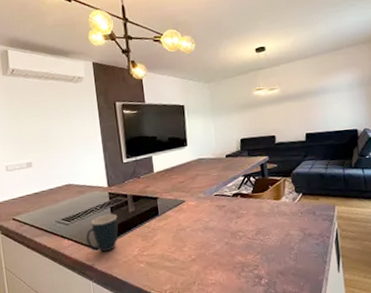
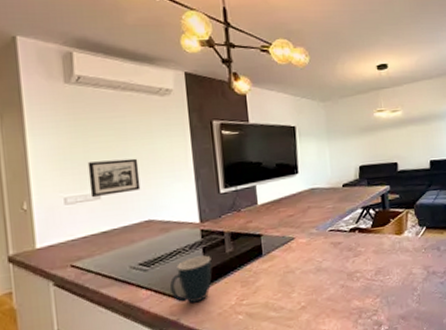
picture frame: none [22,134,62,166] -> present [87,158,141,198]

